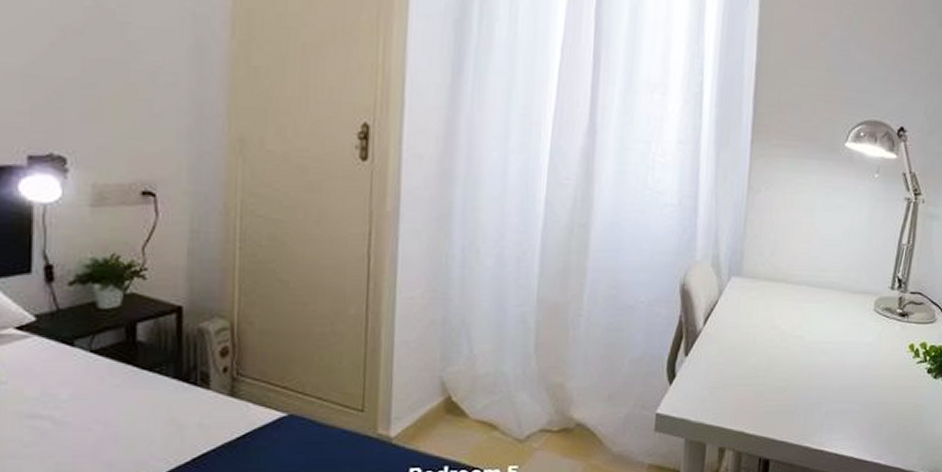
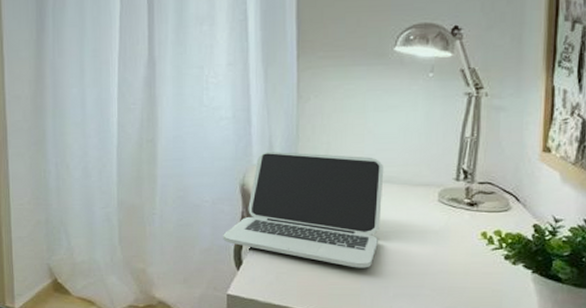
laptop: none [657,247,827,382] -> present [223,152,384,268]

